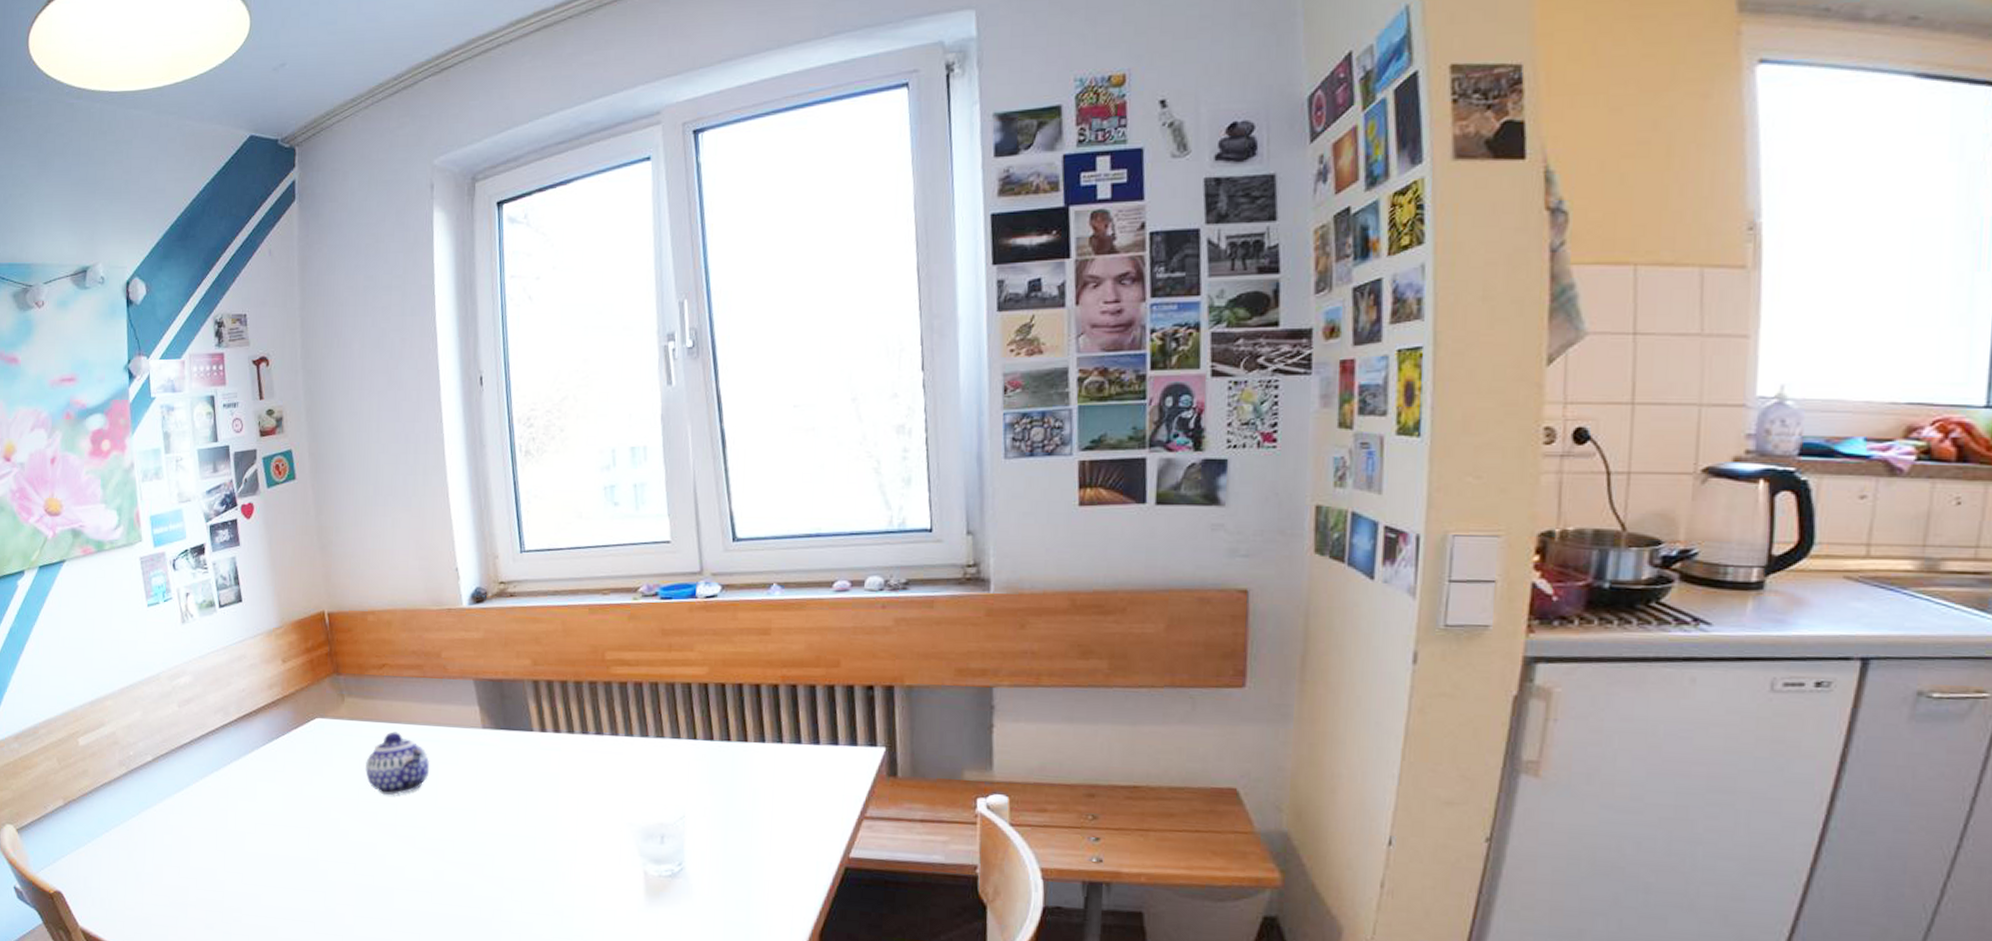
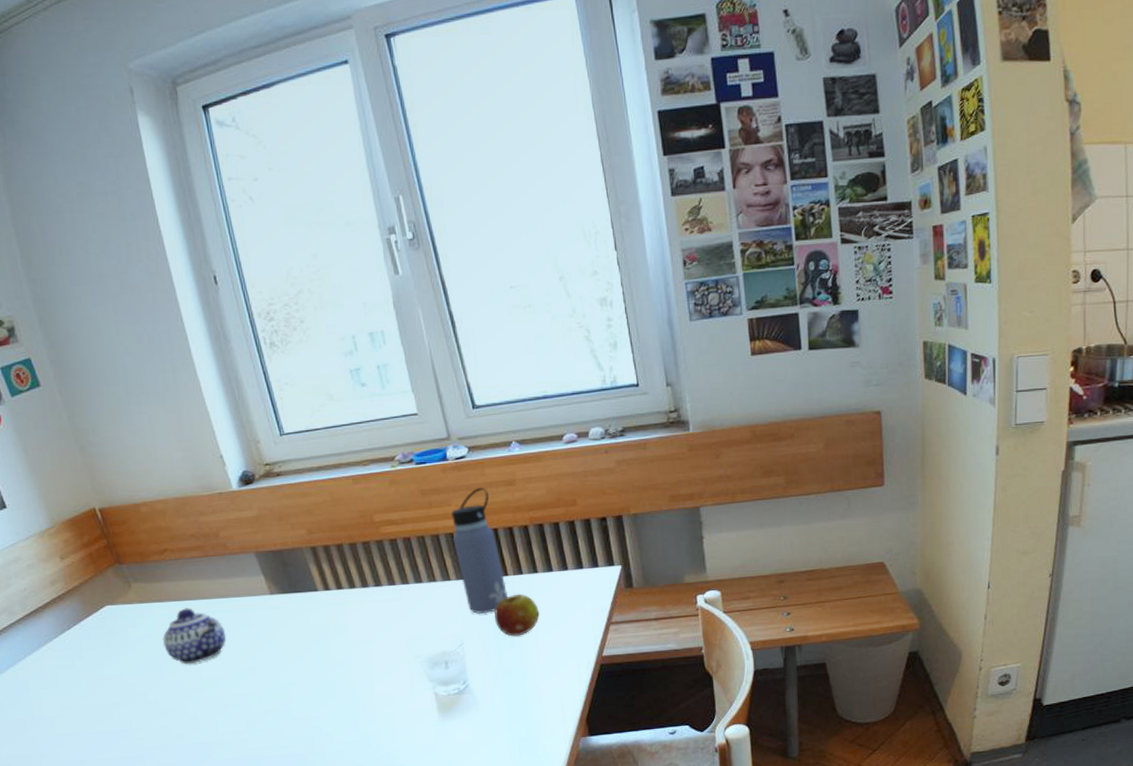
water bottle: none [690,632,744,785] -> present [451,487,508,615]
fruit: none [726,766,779,817] -> present [494,594,540,637]

